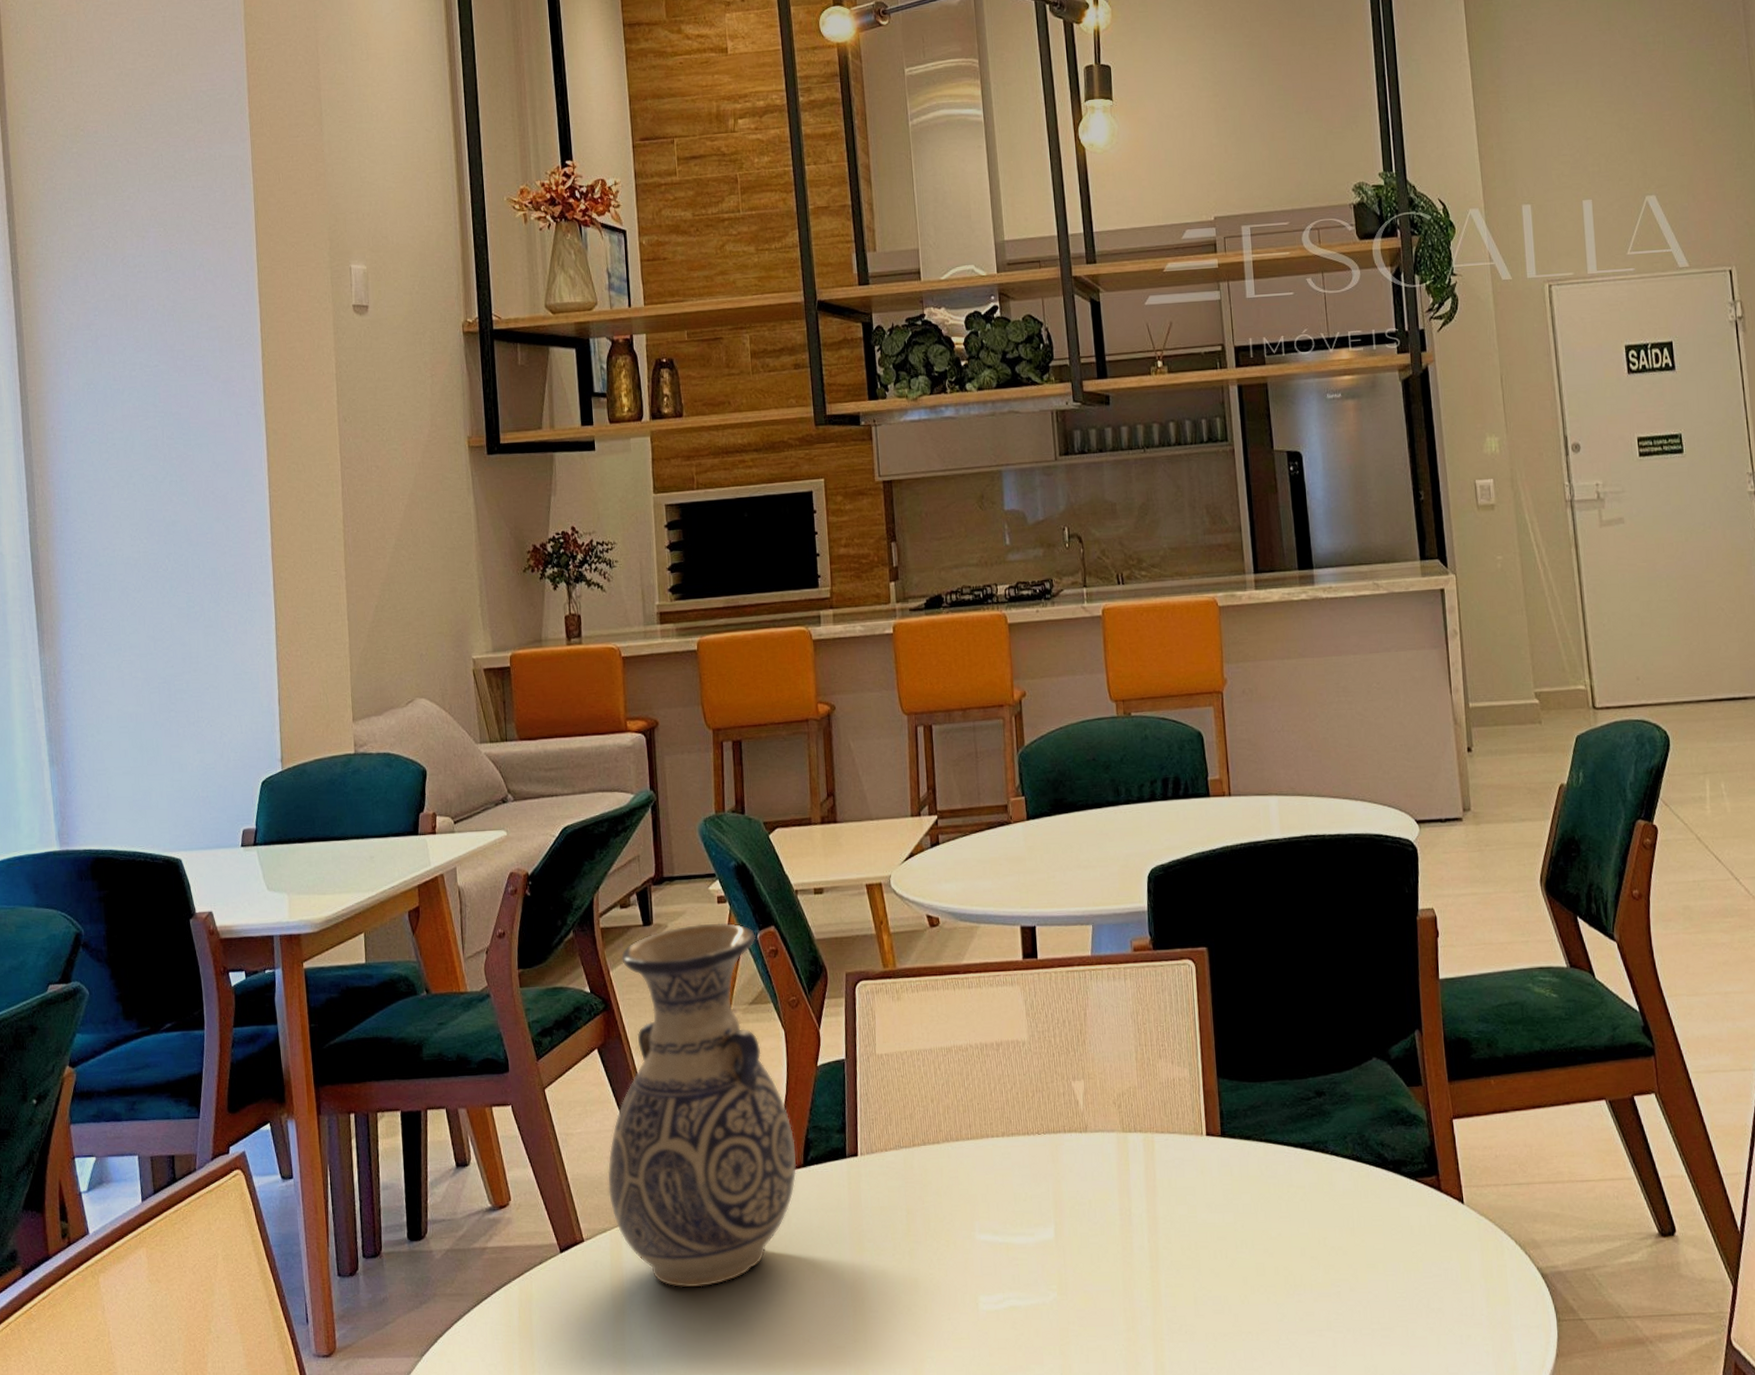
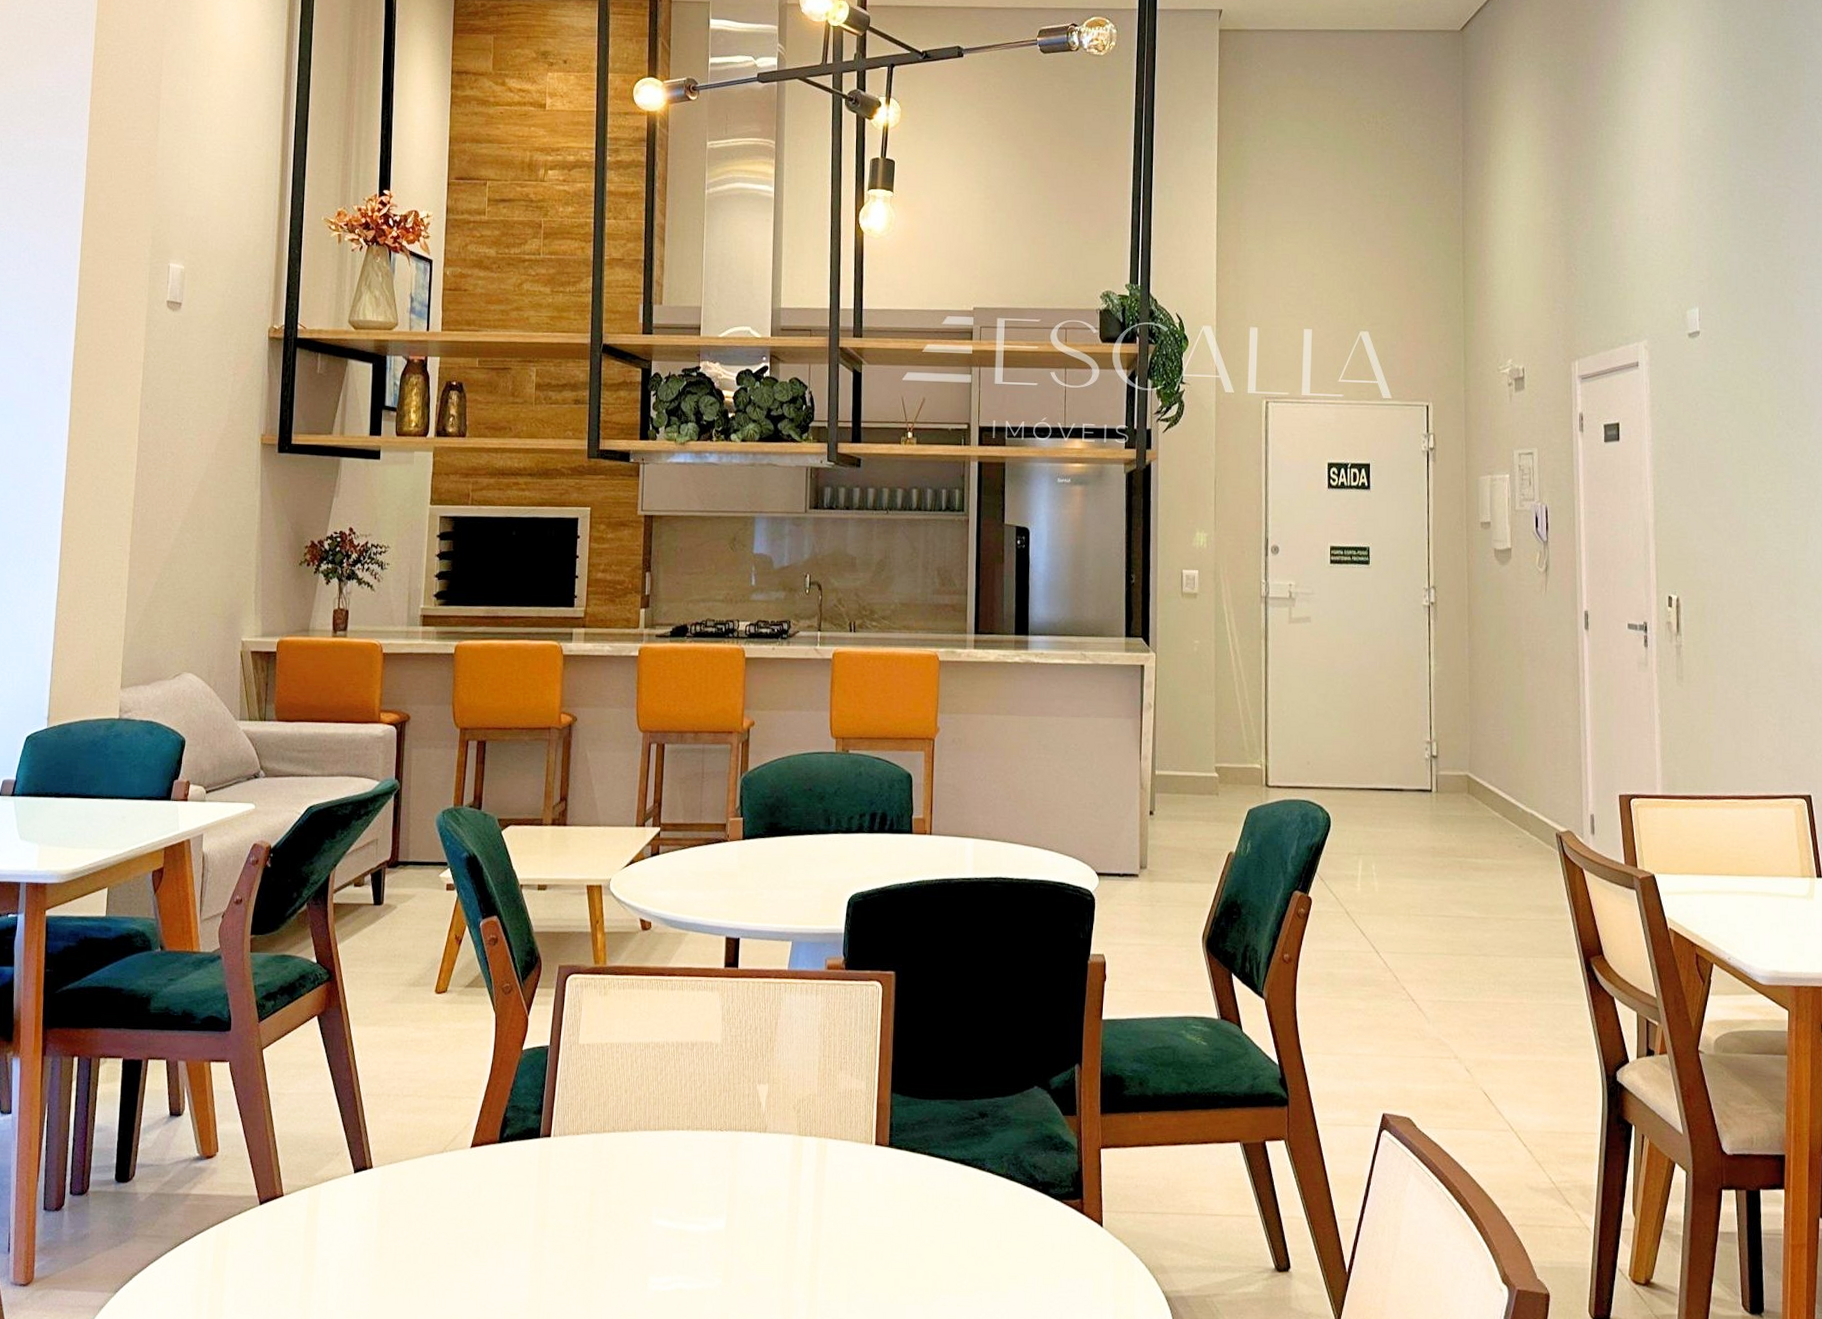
vase: present [607,923,797,1288] -> none [312,908,494,1248]

